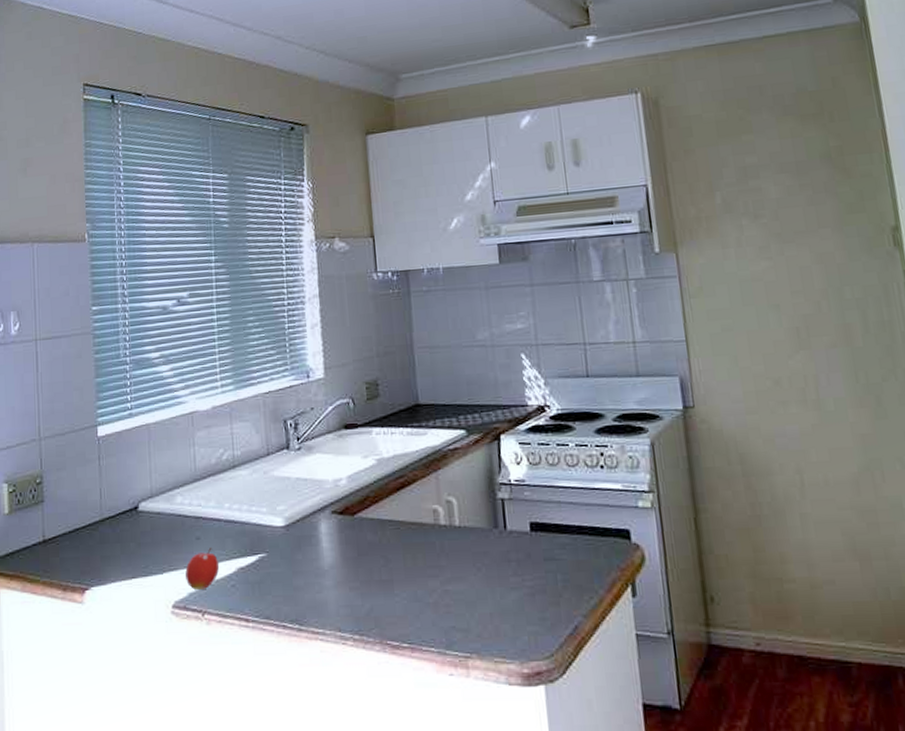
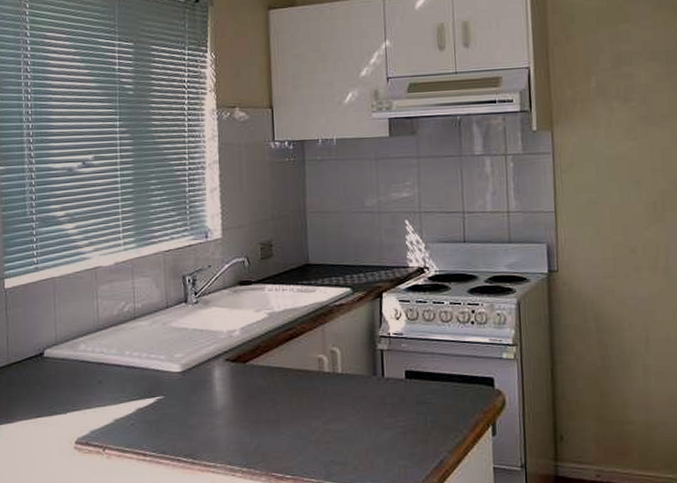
fruit: present [185,548,219,589] -> none [88,391,119,427]

